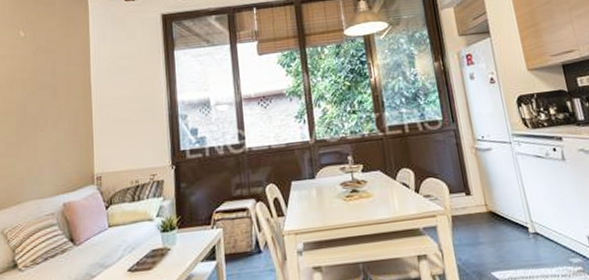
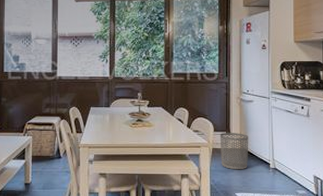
waste bin: none [457,191,501,242] -> present [219,133,249,170]

